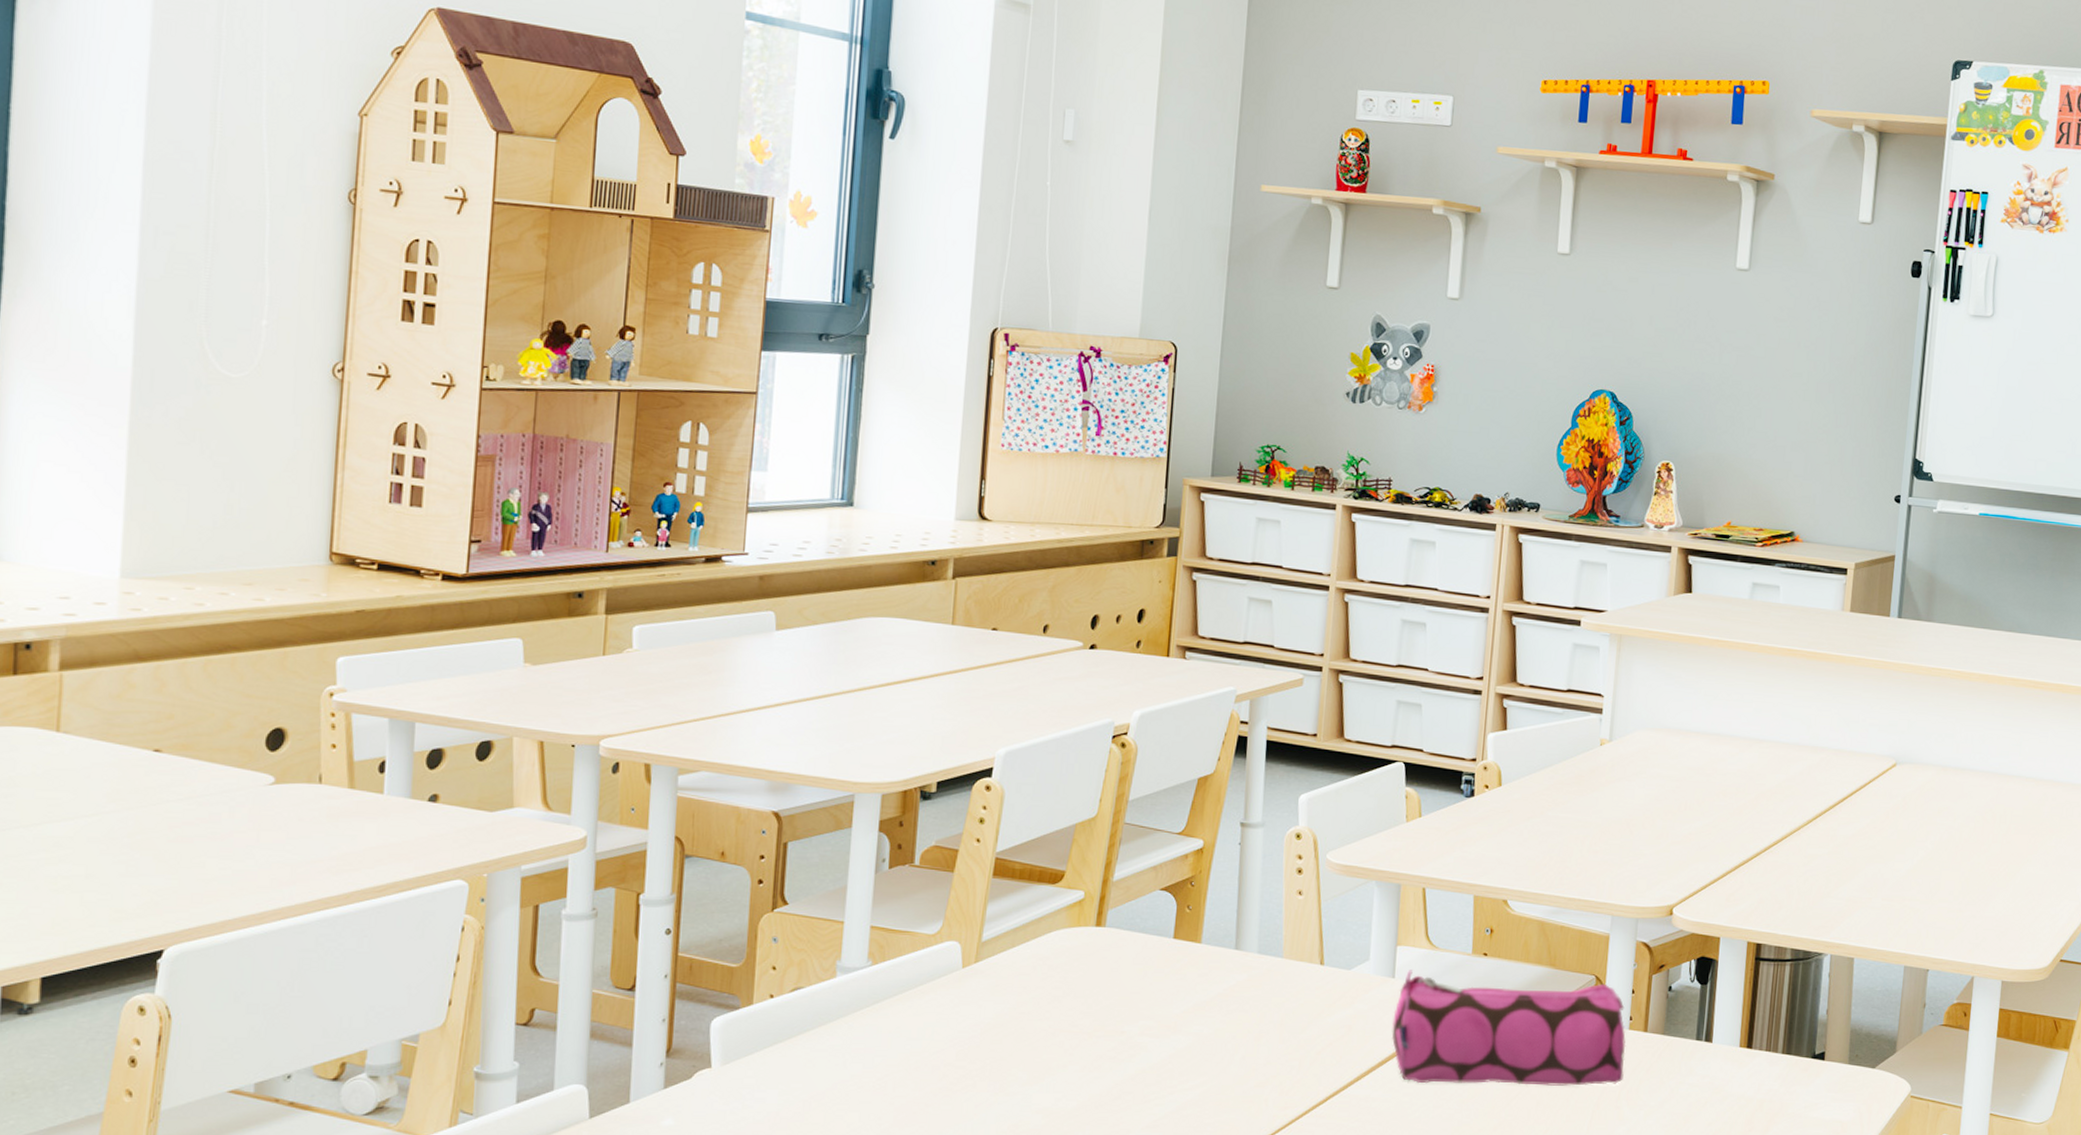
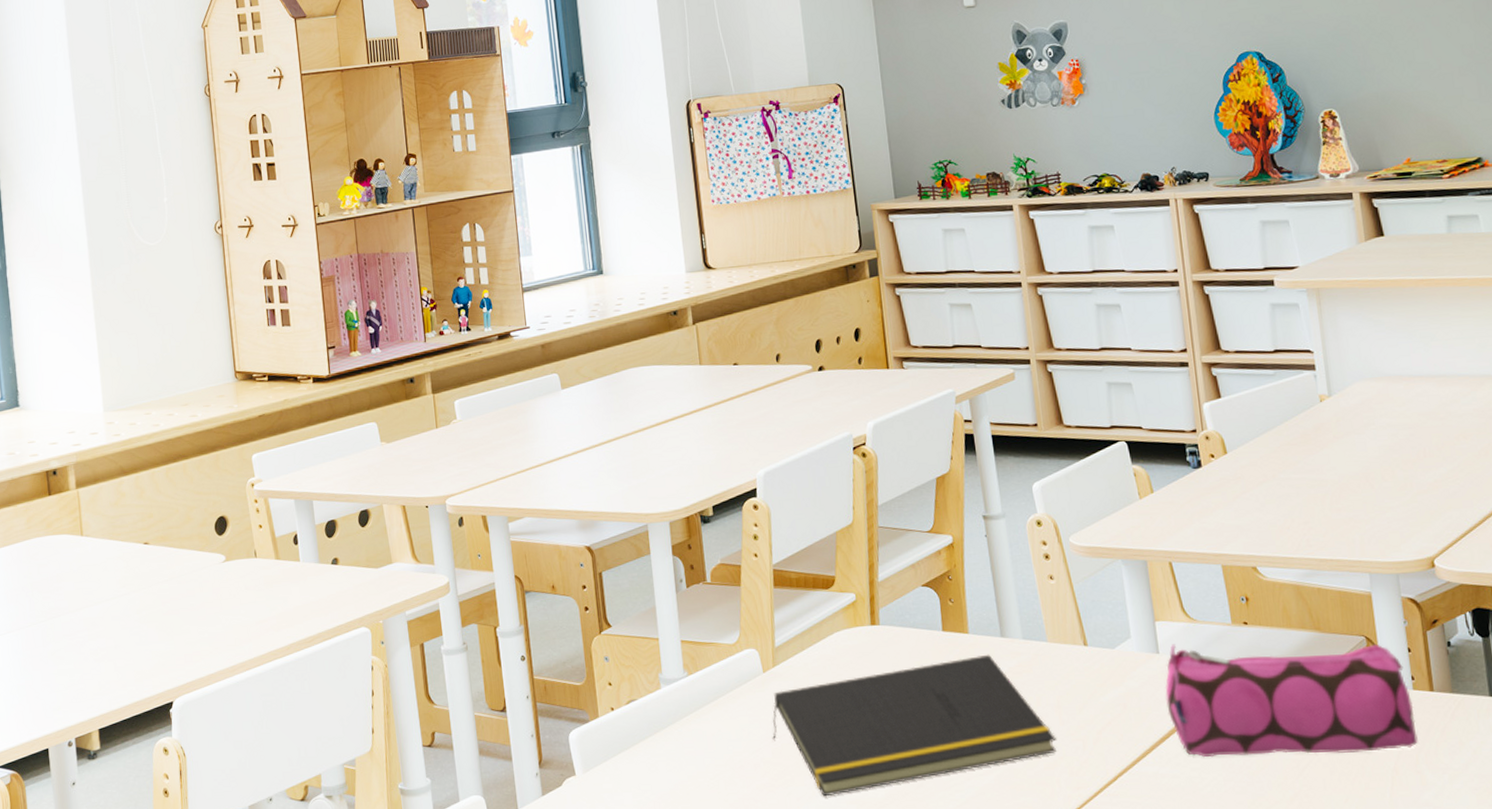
notepad: none [958,966,1273,1105] -> present [771,654,1056,797]

